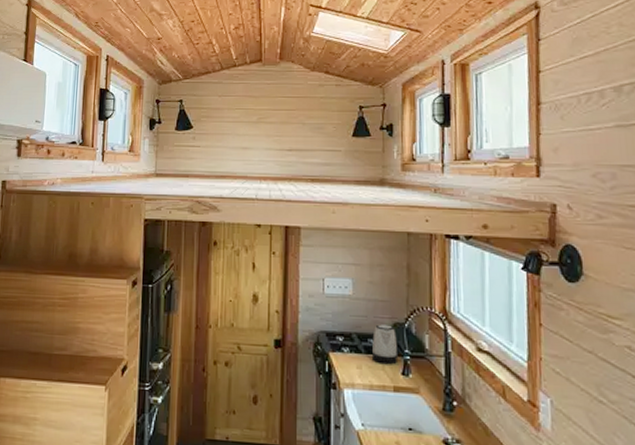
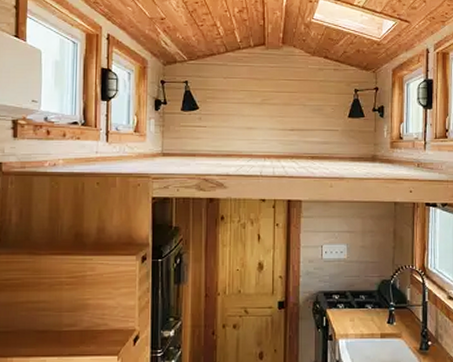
kettle: present [371,324,397,365] -> none [362,282,384,316]

